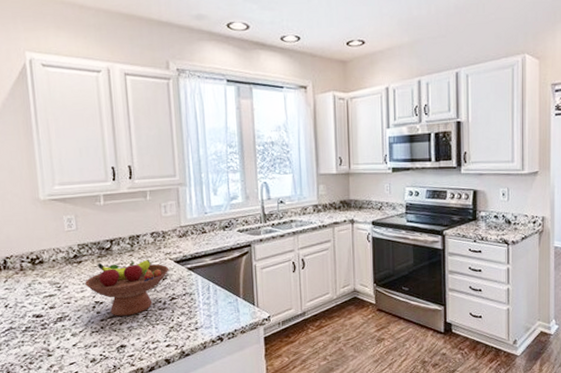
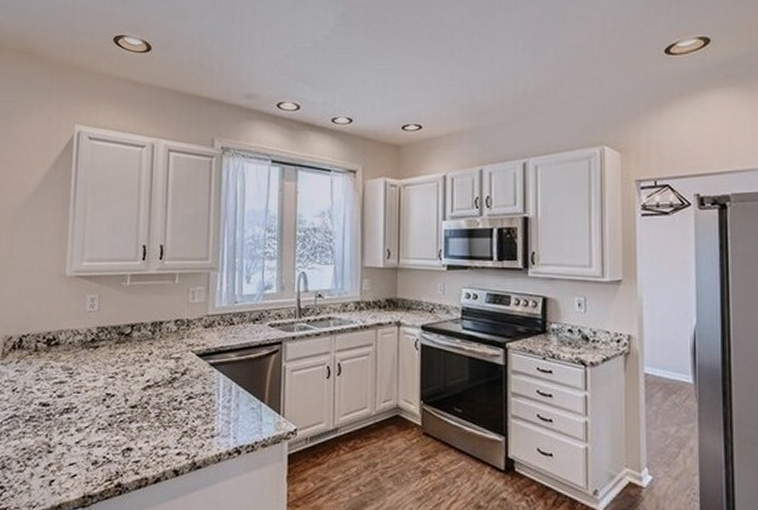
fruit bowl: present [85,260,169,316] -> none [99,349,190,414]

